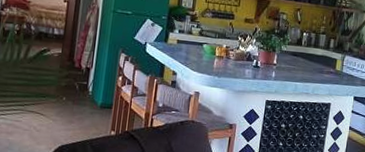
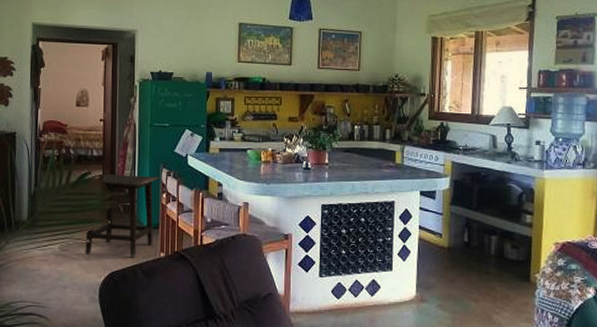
side table: none [37,52,118,134] -> present [85,173,160,258]

